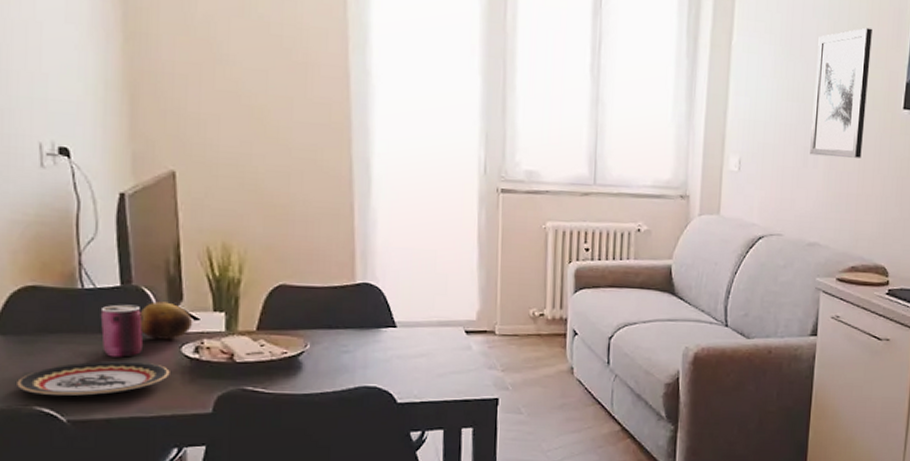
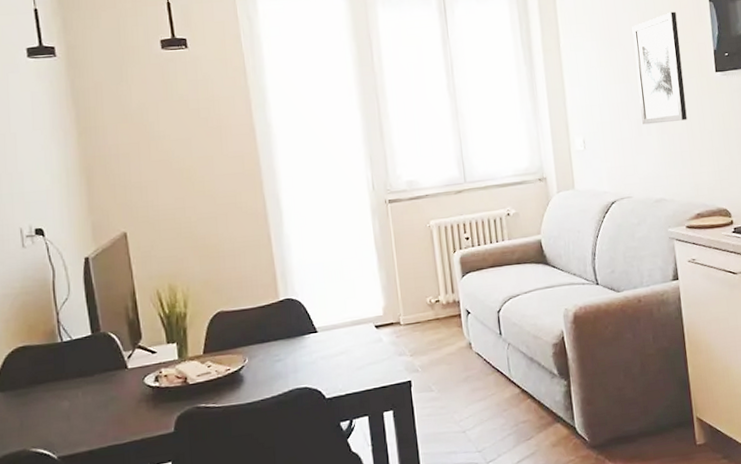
plate: present [17,360,170,396] -> none [16,396,137,438]
can: present [100,304,144,358] -> none [77,349,114,397]
fruit: present [139,301,193,340] -> none [108,342,152,375]

